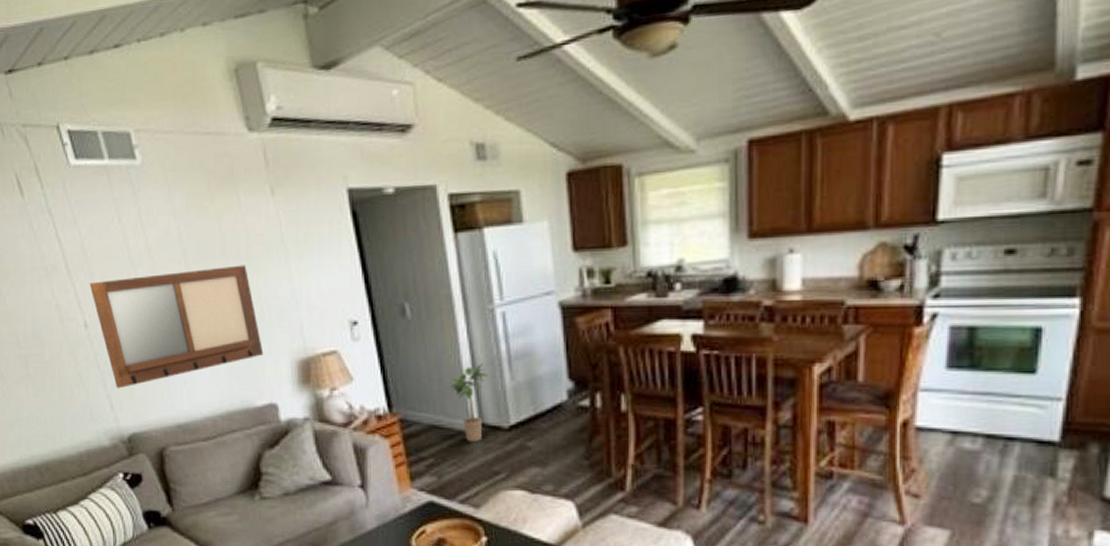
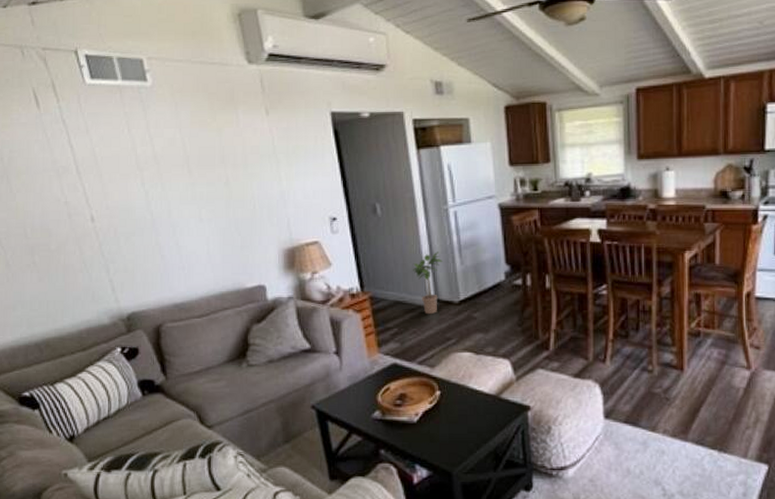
writing board: present [89,265,264,389] -> none [98,170,255,274]

